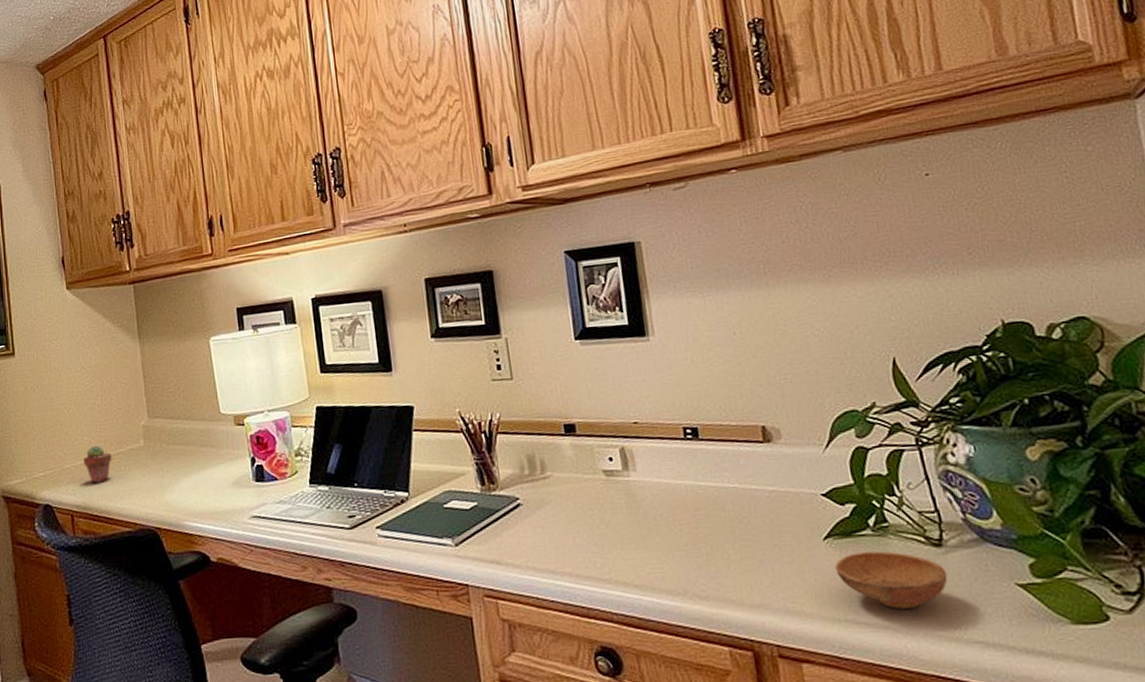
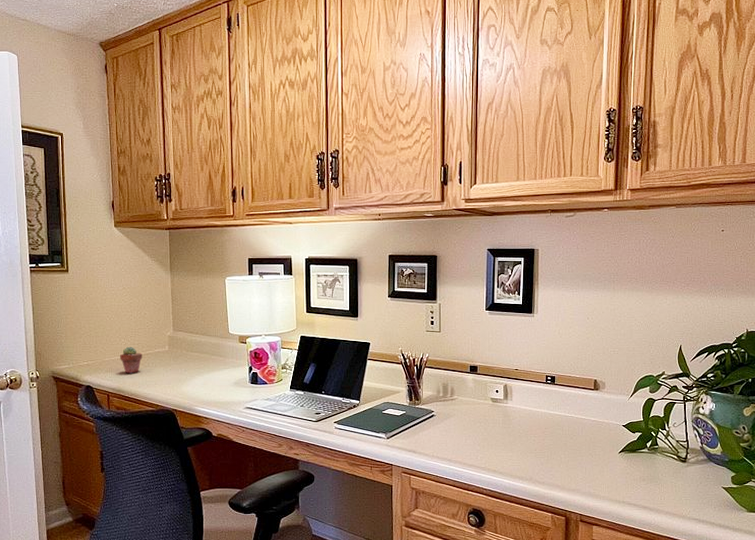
bowl: present [835,551,948,609] -> none [623,463,685,497]

